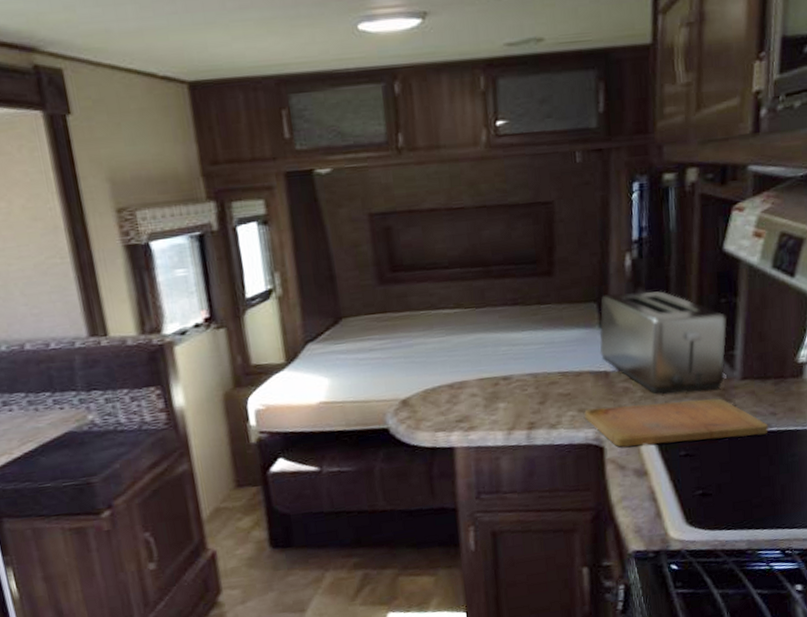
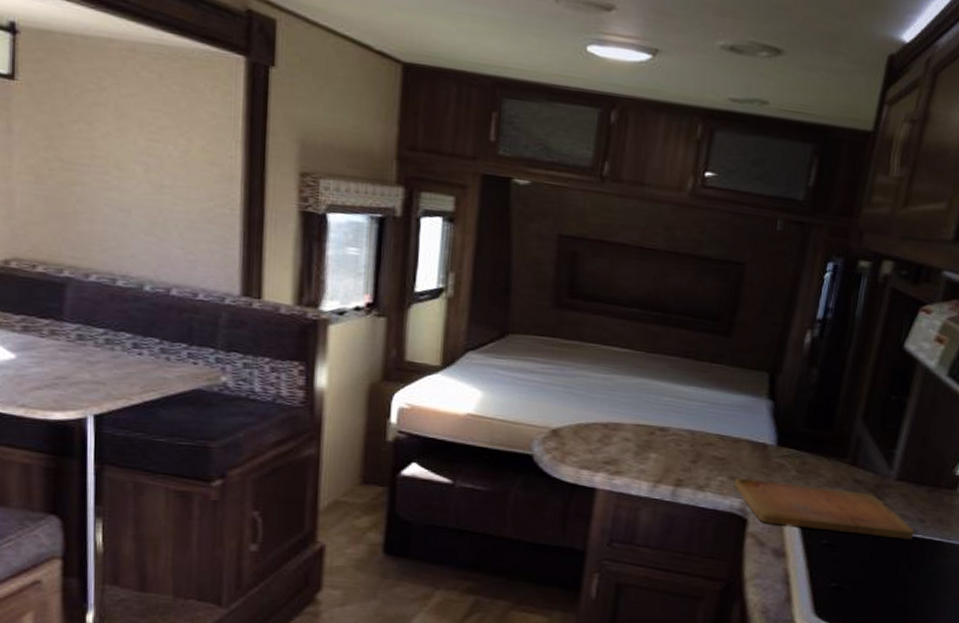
toaster: present [599,291,728,394] -> none [762,366,895,485]

